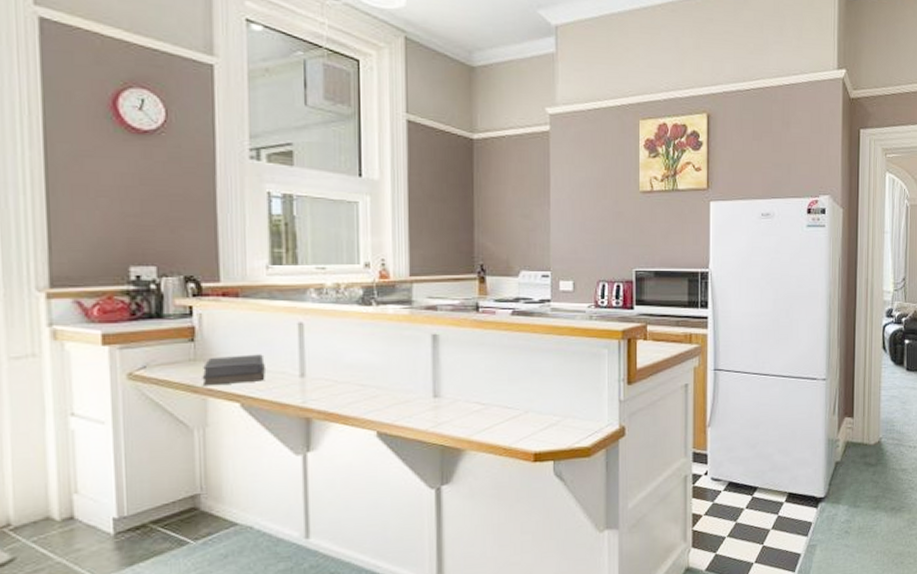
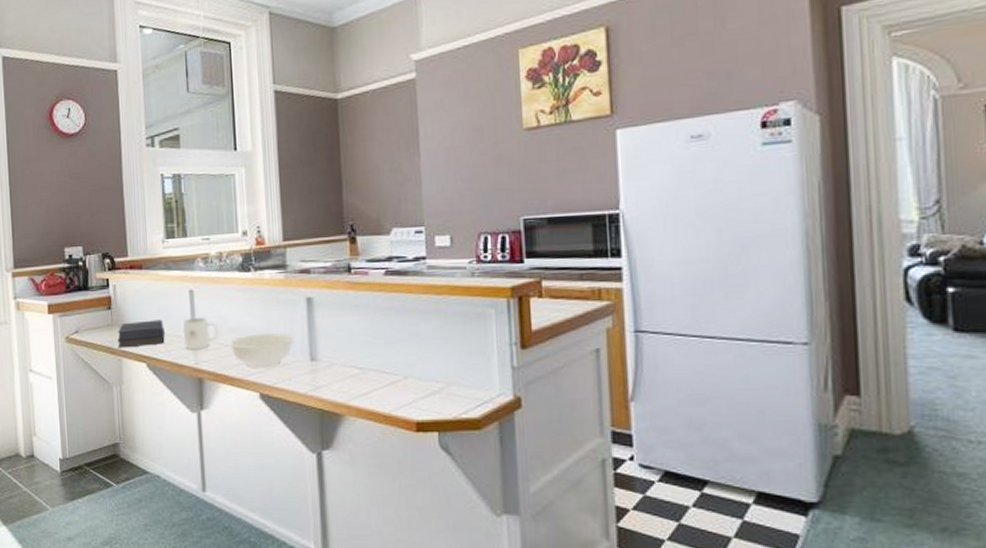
mug: none [288,352,333,389] -> present [183,317,219,352]
bowl: none [344,370,416,406] -> present [229,333,293,368]

